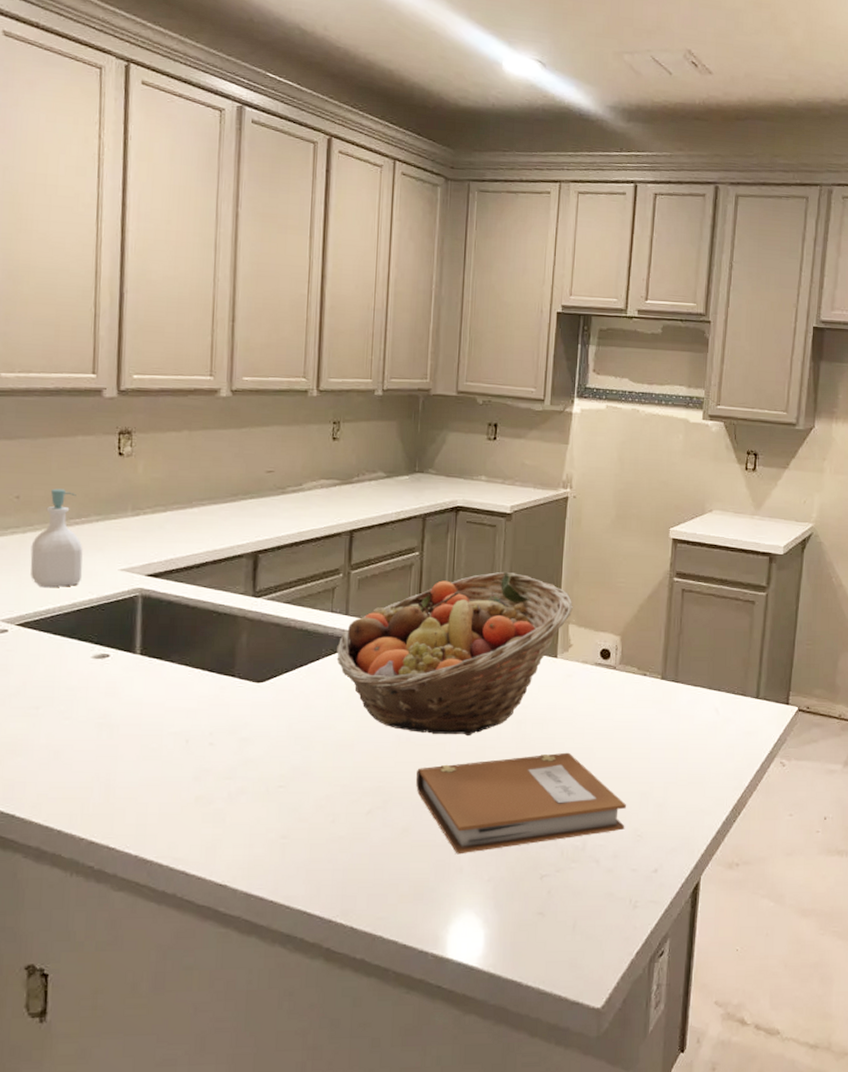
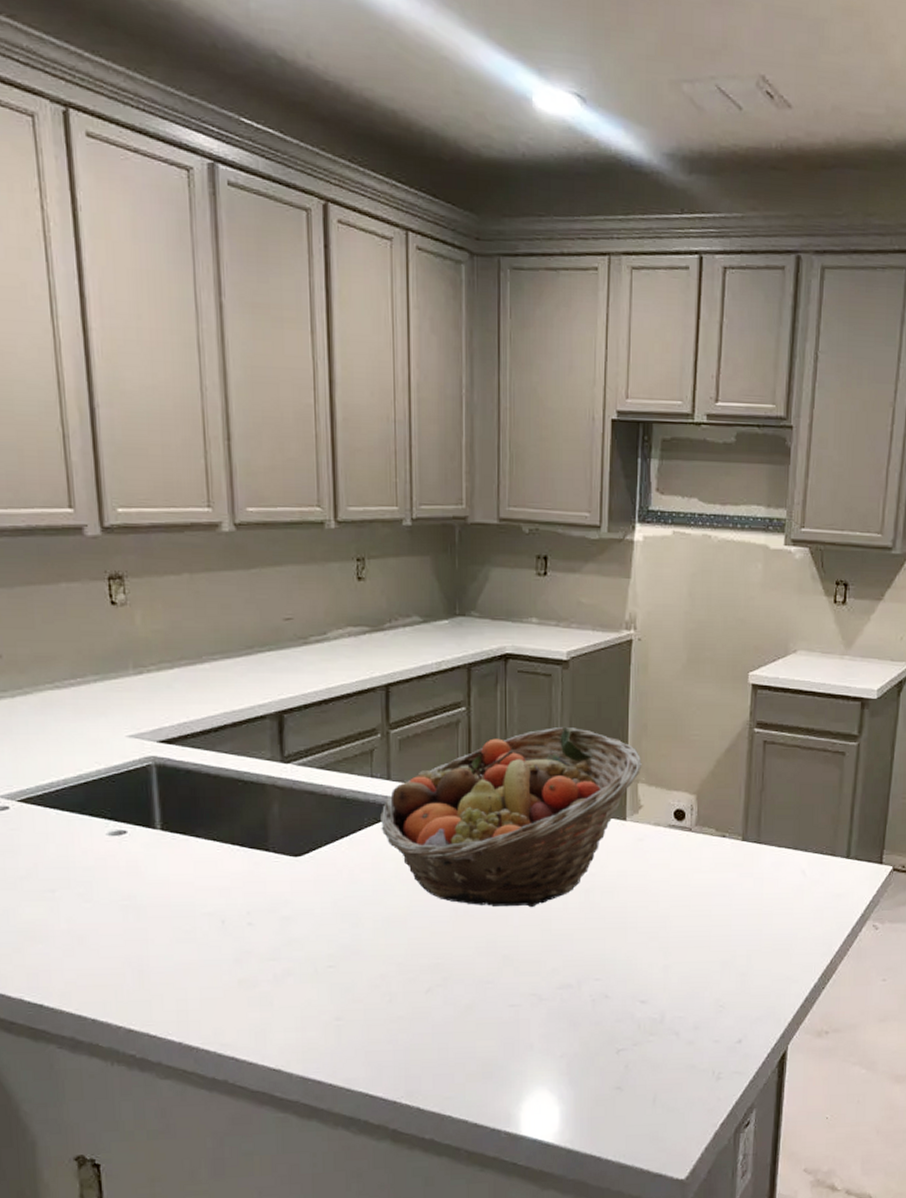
soap bottle: present [30,488,83,588] -> none [23,645,86,759]
notebook: present [416,752,627,855] -> none [478,921,707,1031]

